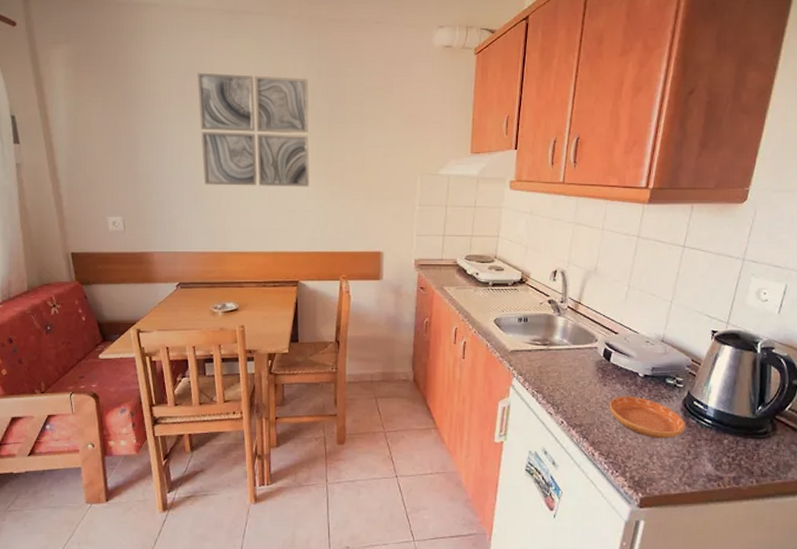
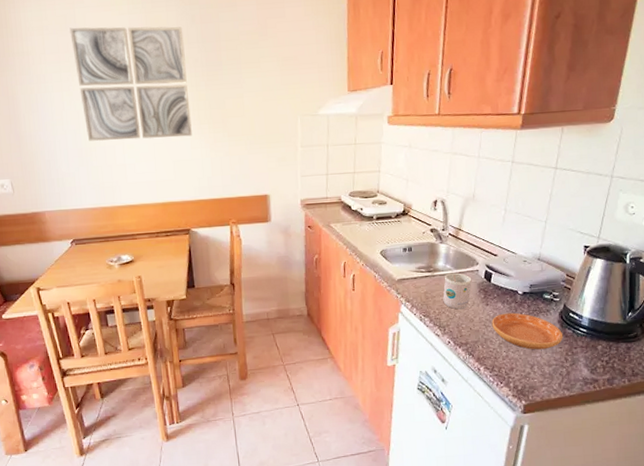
mug: none [558,348,590,388] -> present [442,272,472,310]

